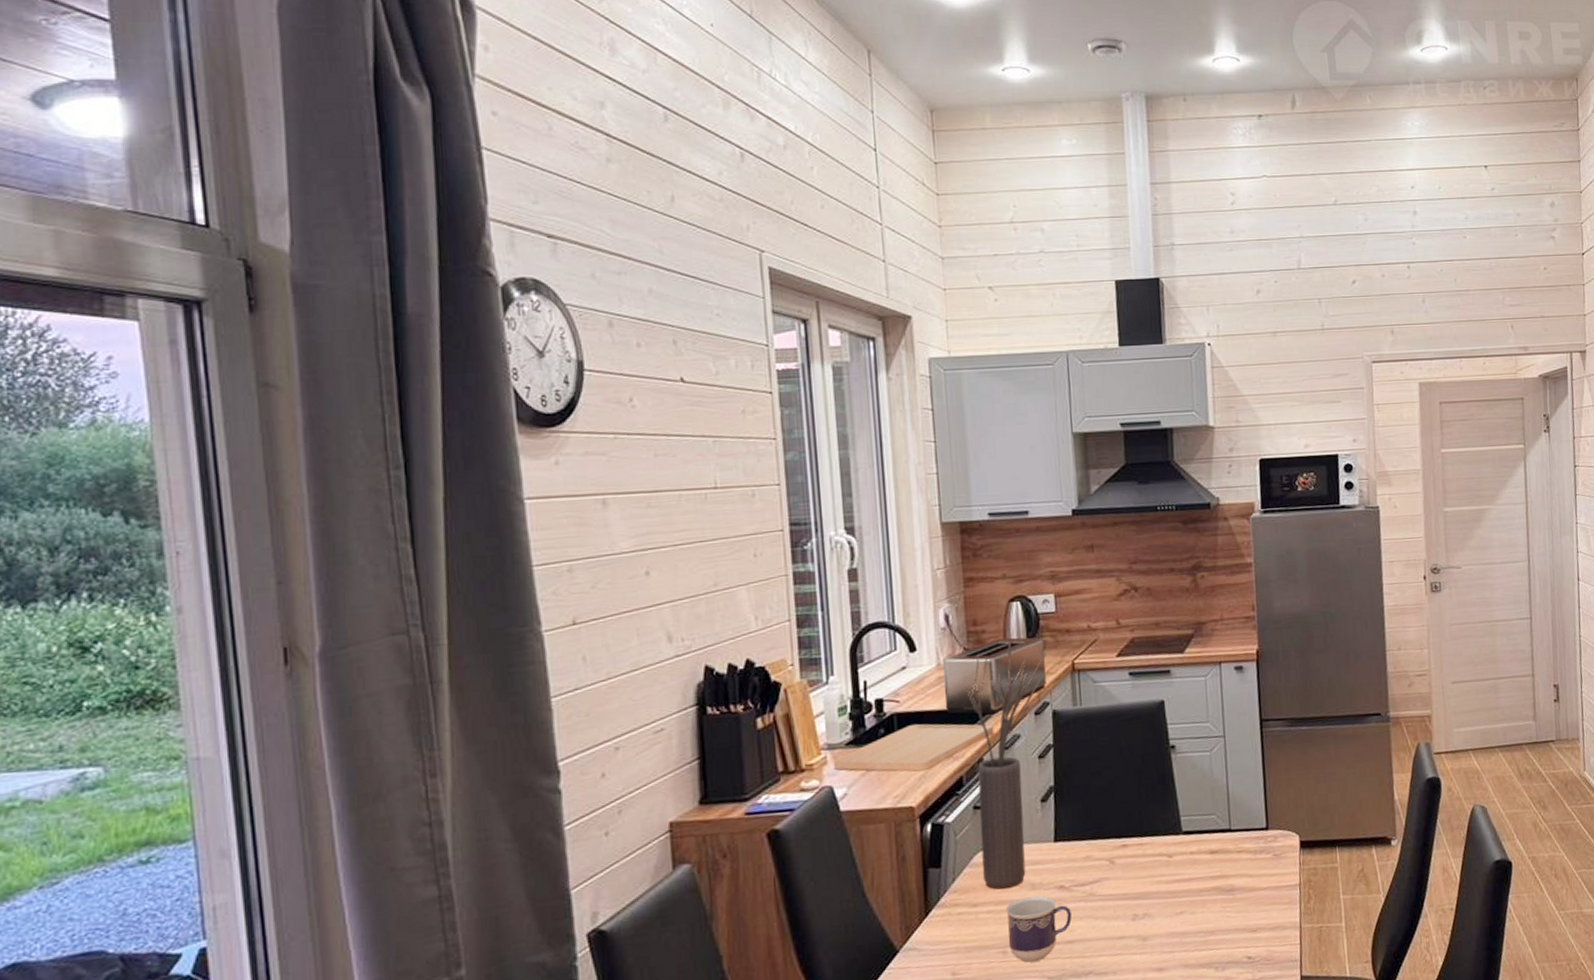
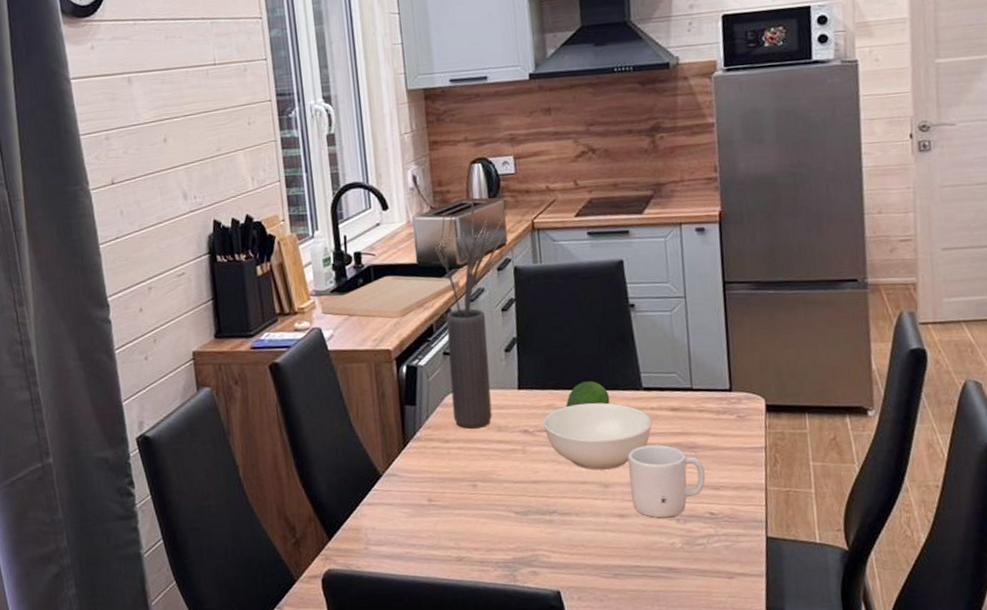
cup: present [1005,895,1072,963] -> none [474,437,536,497]
bowl: none [1079,850,1192,923] -> present [542,402,653,470]
fruit: none [1104,828,1150,859] -> present [566,381,610,408]
mug: none [1167,889,1243,968] -> present [628,444,705,518]

